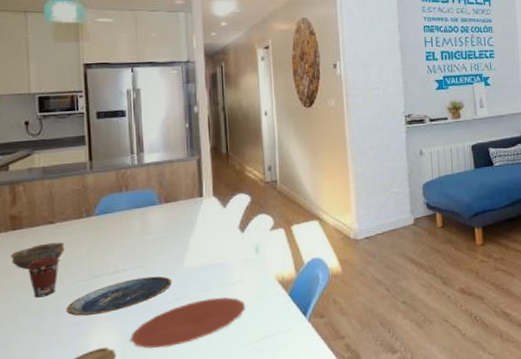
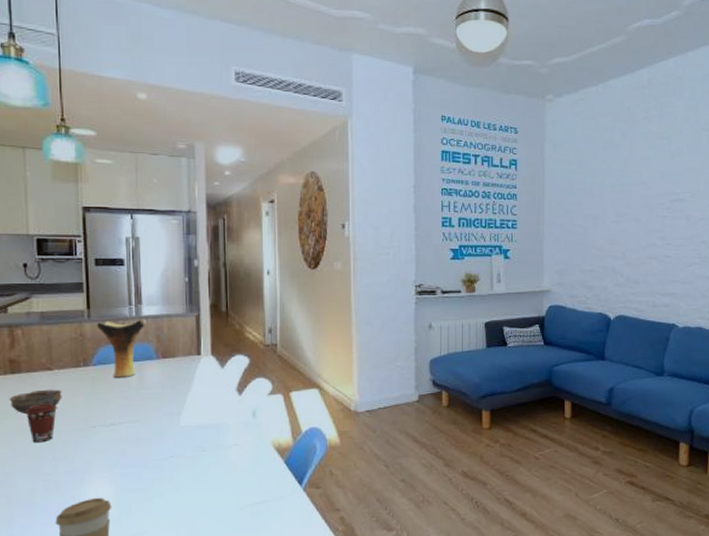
plate: present [66,276,173,316] -> none [63,432,168,465]
vase: none [99,166,148,226] -> present [97,319,146,377]
plate: present [130,297,245,349] -> none [126,458,240,504]

